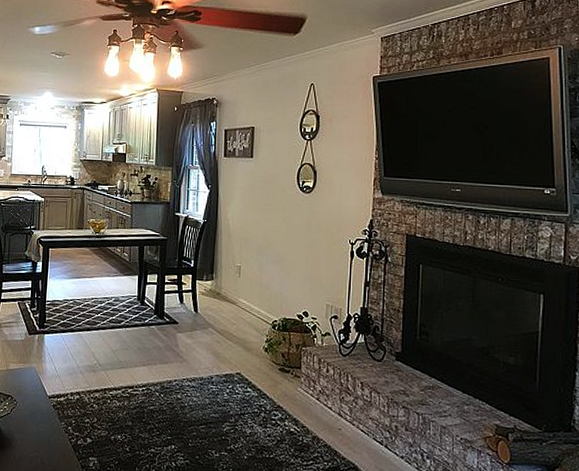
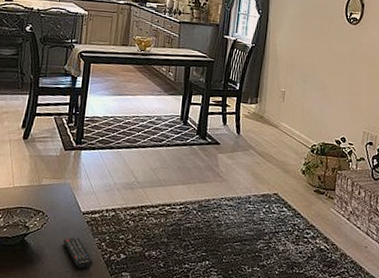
remote control: none [32,421,61,454] -> present [63,237,93,270]

